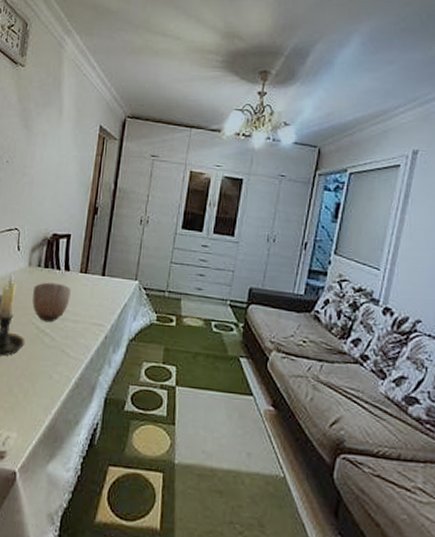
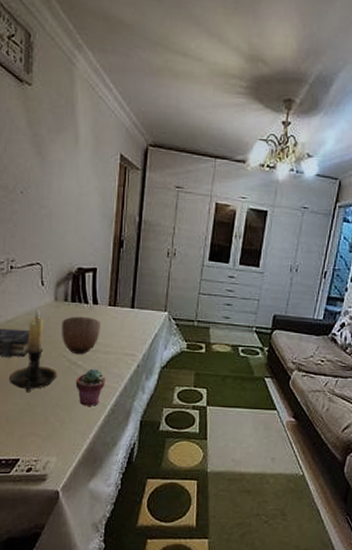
potted succulent: none [41,337,72,379] -> present [75,368,105,406]

